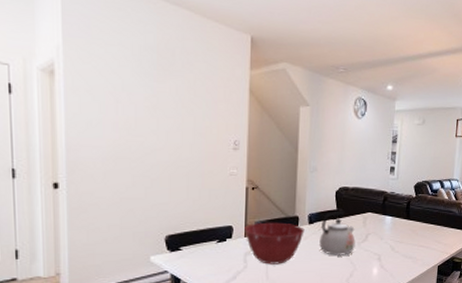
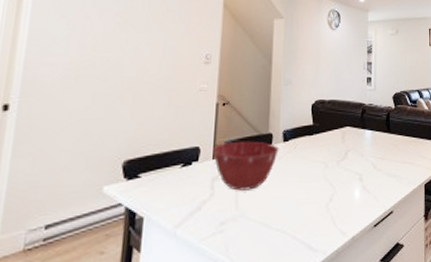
kettle: present [319,211,356,257] -> none [295,126,334,178]

